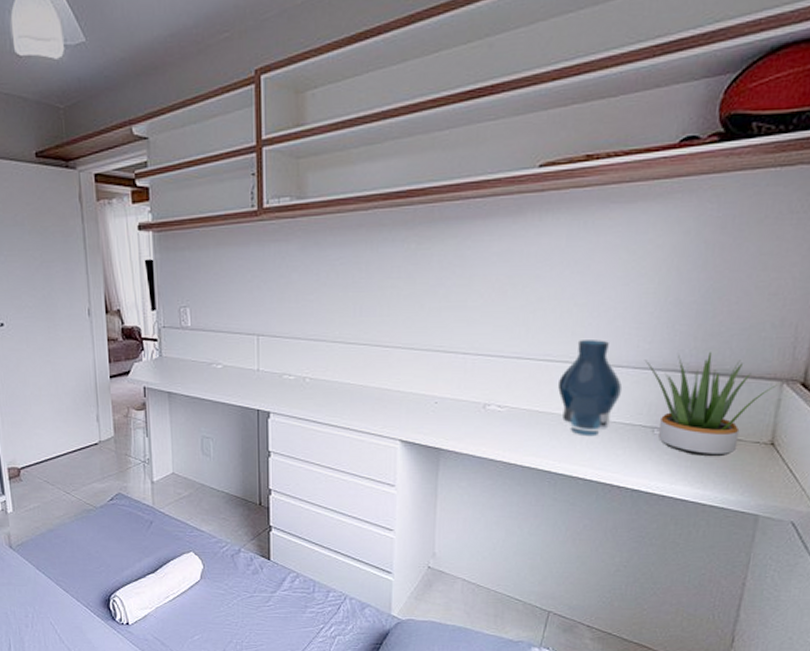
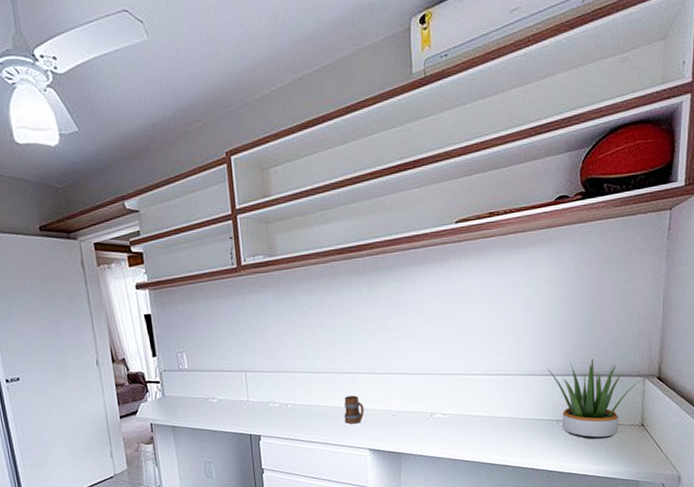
mug: none [373,374,399,408] -> present [344,395,364,424]
vase: present [557,340,623,437] -> none [485,355,533,433]

